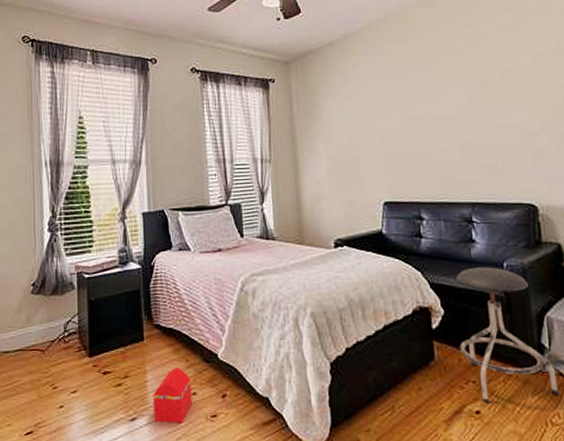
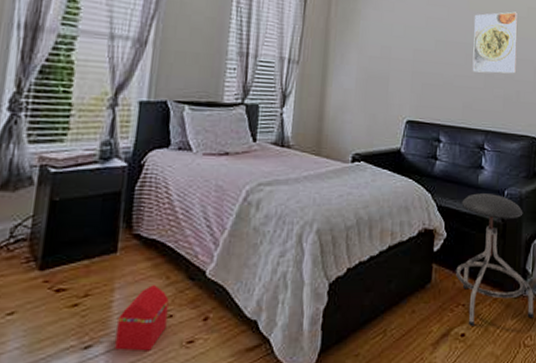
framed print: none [440,76,498,145] -> present [472,11,518,74]

